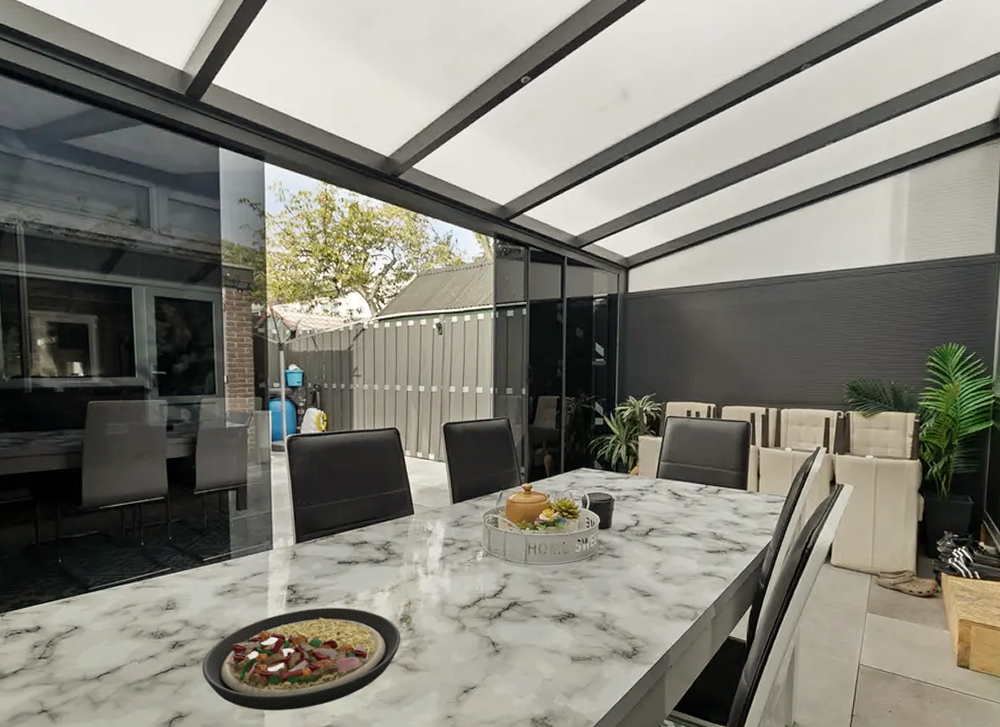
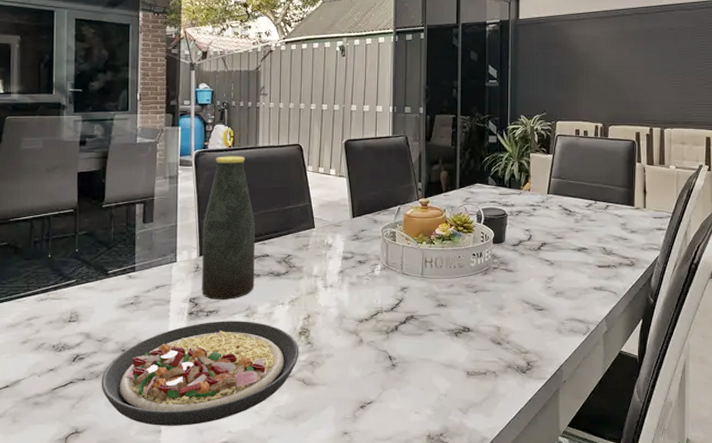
bottle: none [298,441,353,587] -> present [202,156,255,299]

